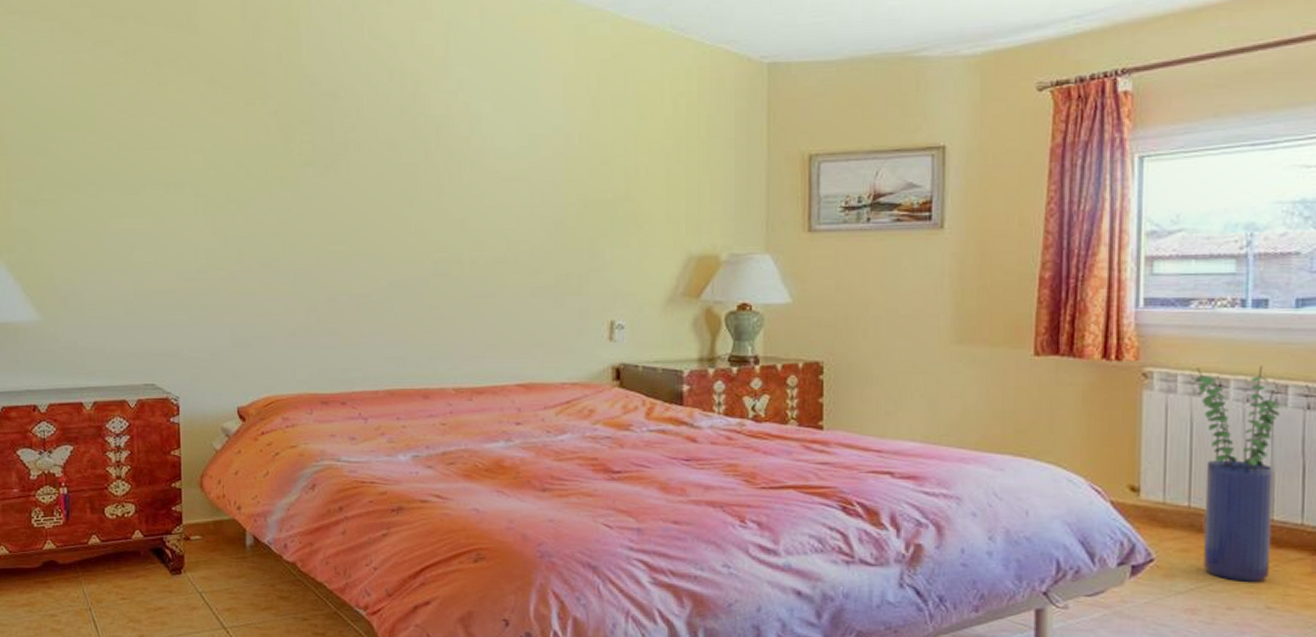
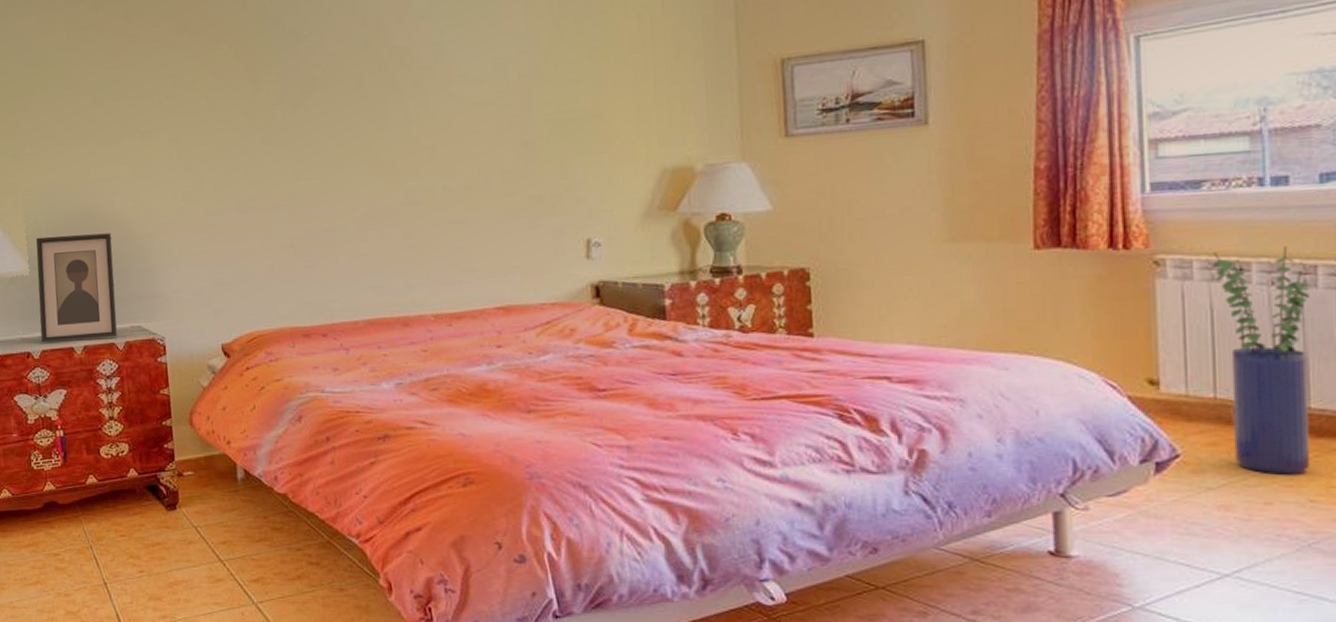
picture frame: none [48,286,130,396] -> present [36,233,117,343]

